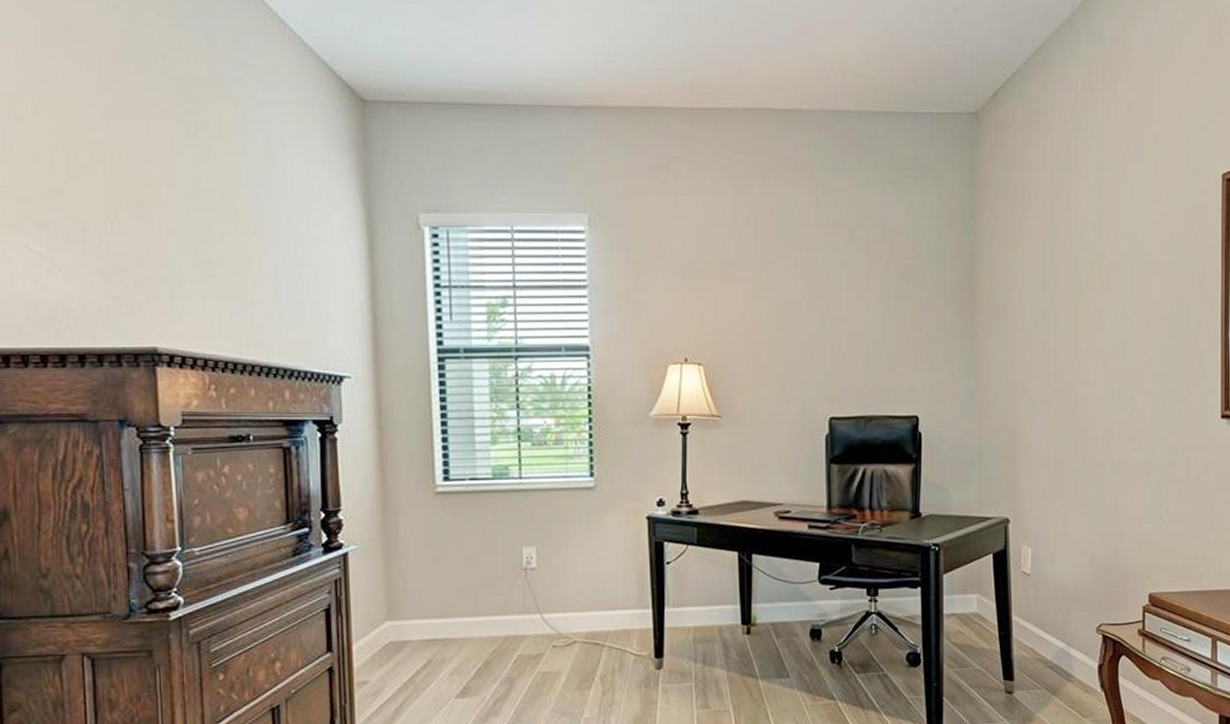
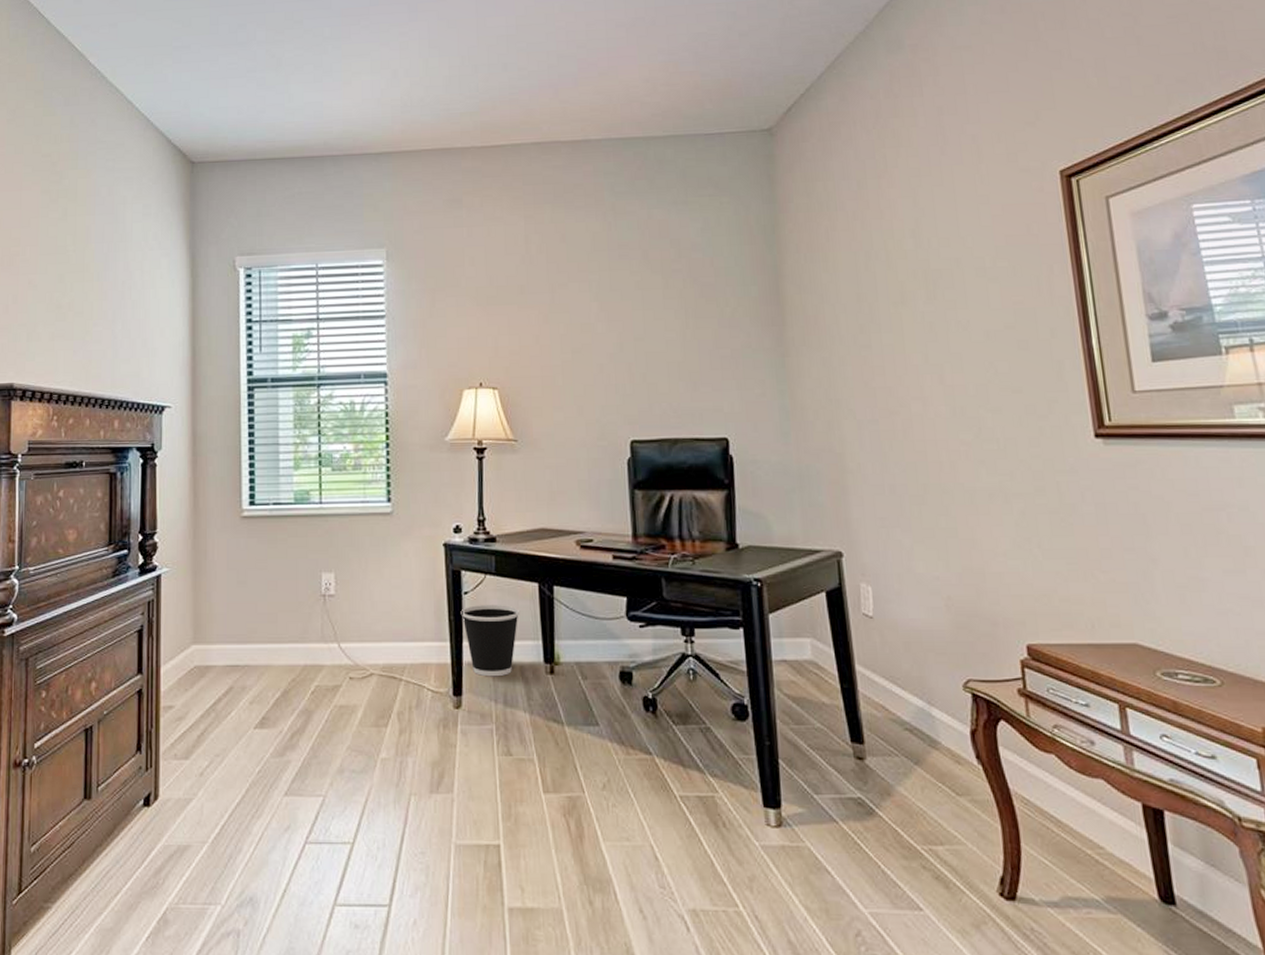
wastebasket: none [663,573,719,640] -> present [460,605,519,677]

